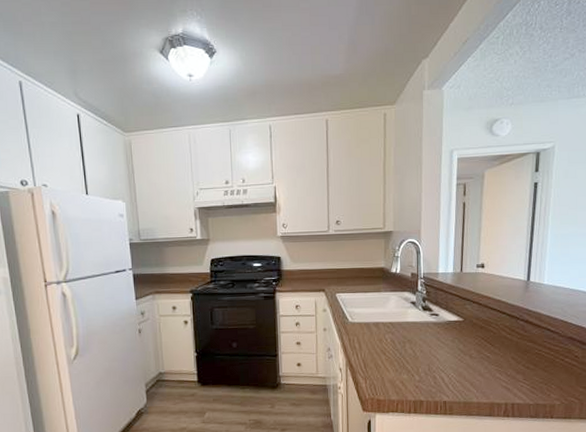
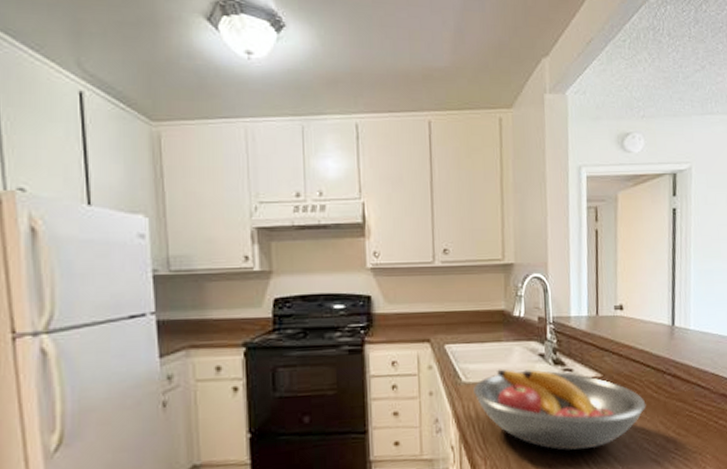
fruit bowl: none [358,312,500,376] -> present [473,369,646,451]

